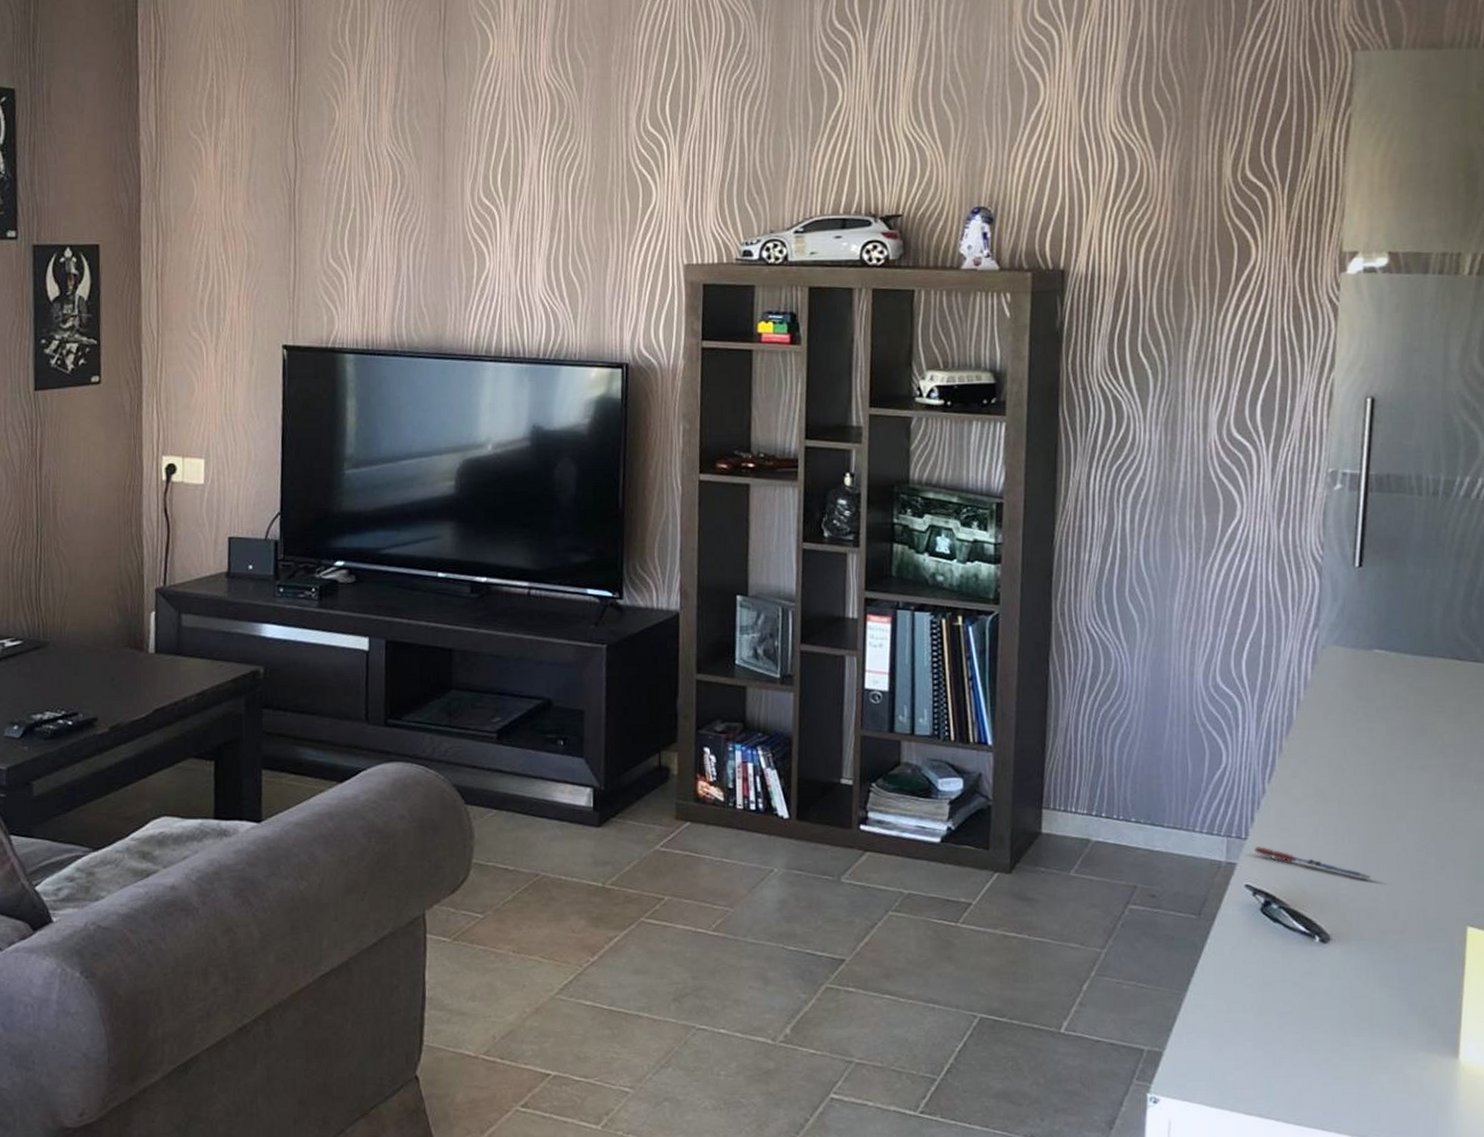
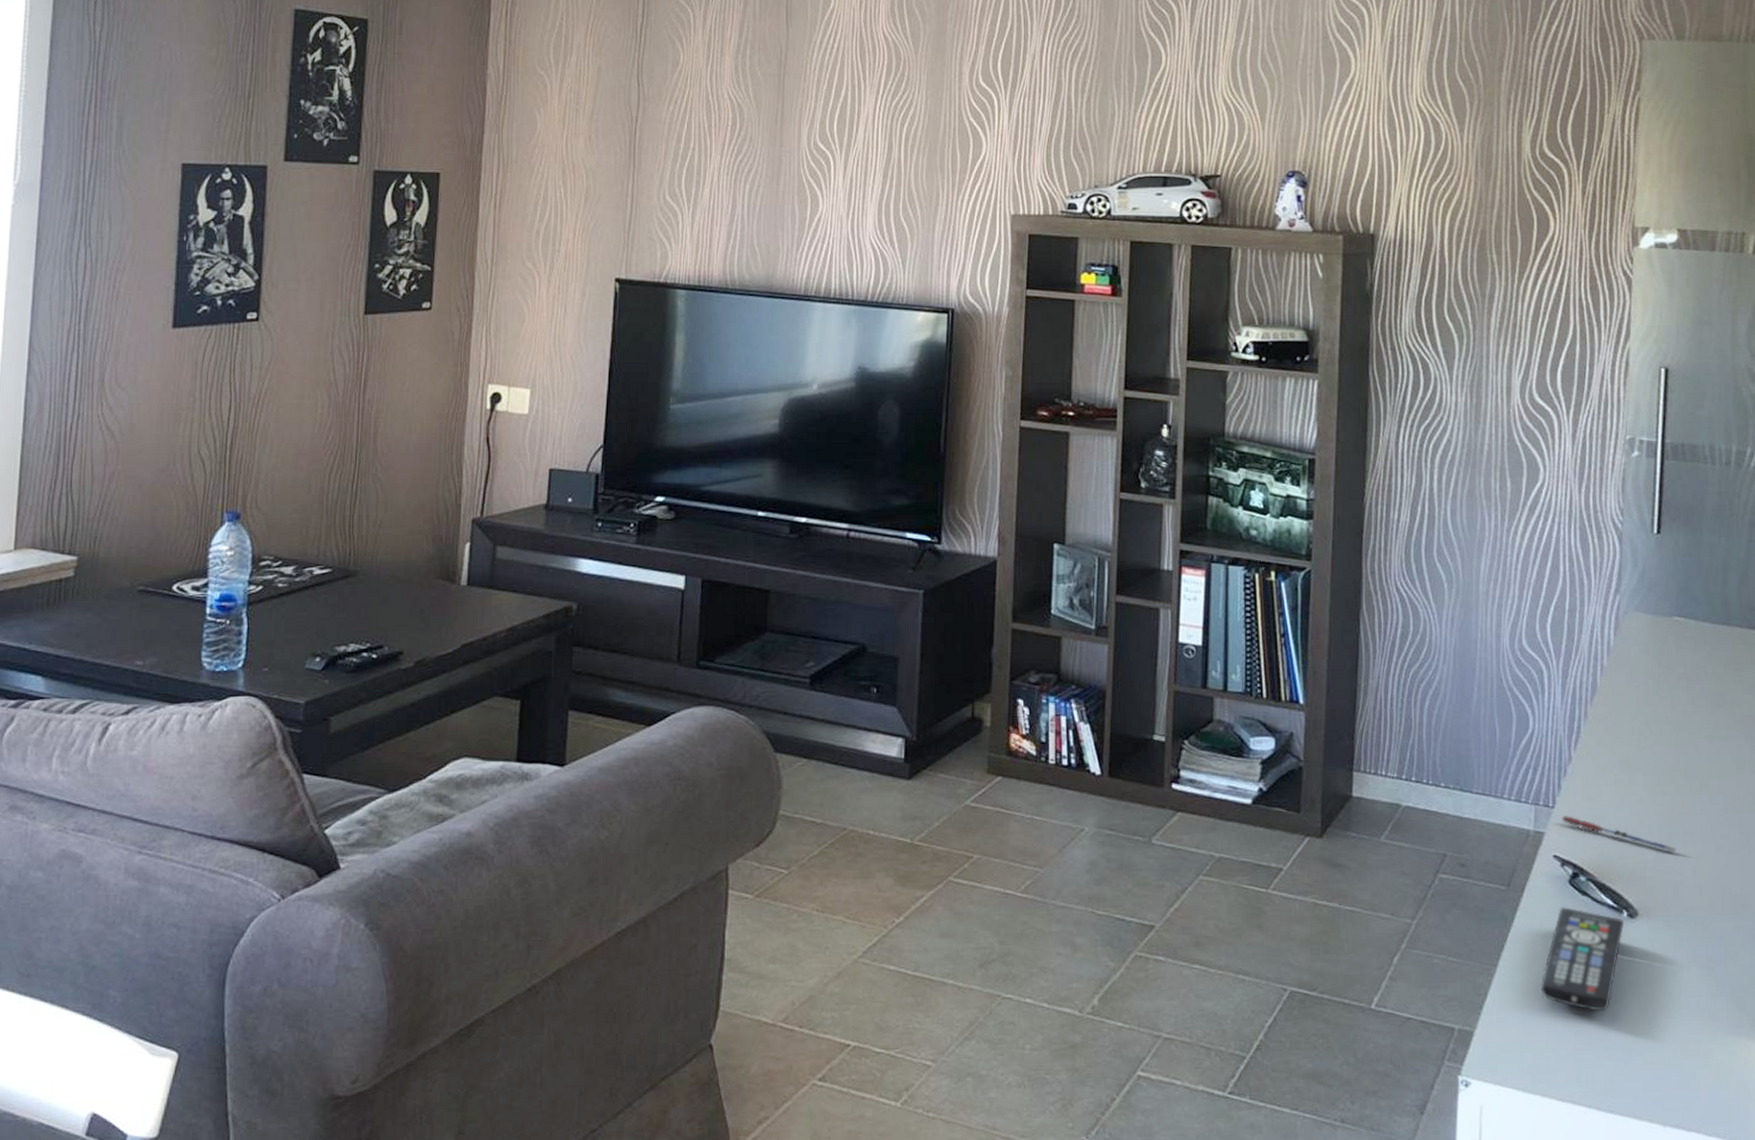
remote control: none [1230,934,1317,1032] -> present [1540,907,1625,1011]

